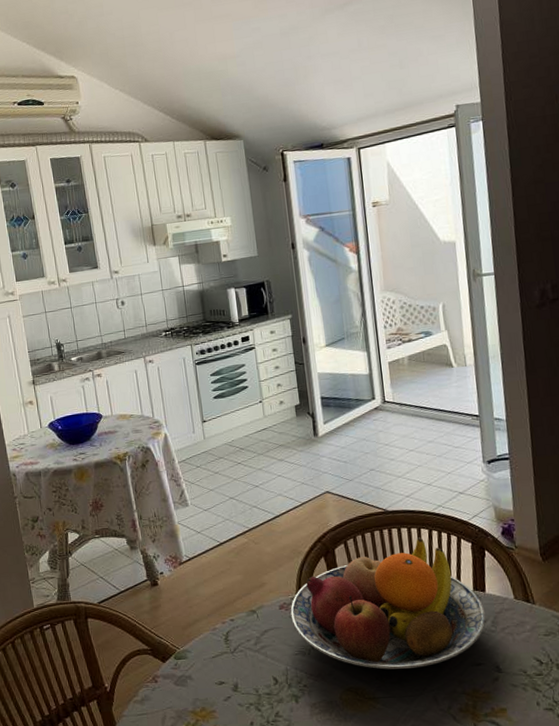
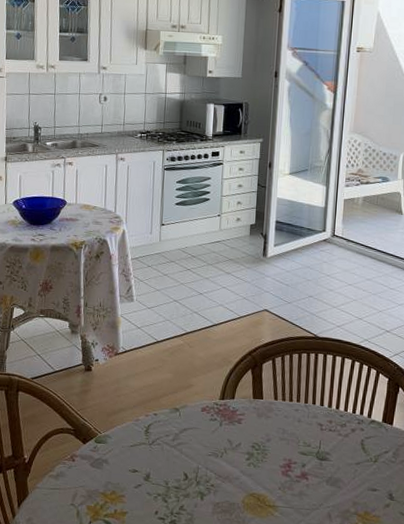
fruit bowl: present [290,537,486,670] -> none [211,366,389,485]

